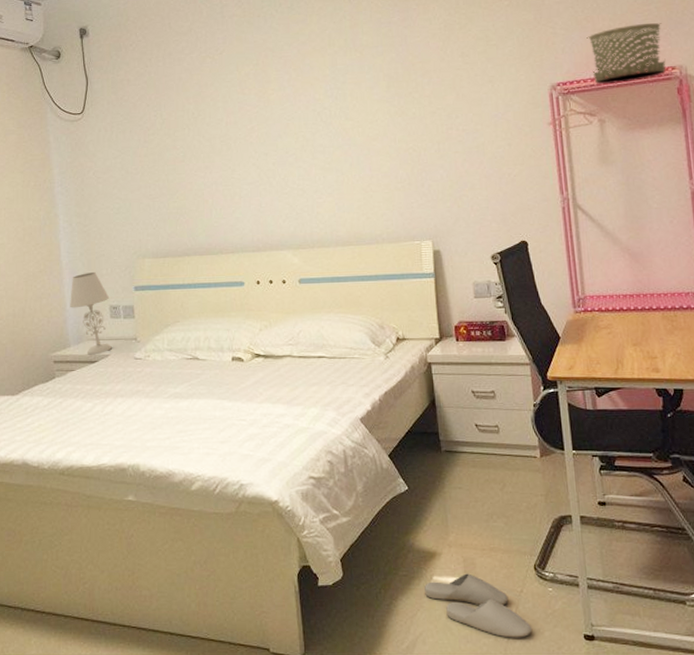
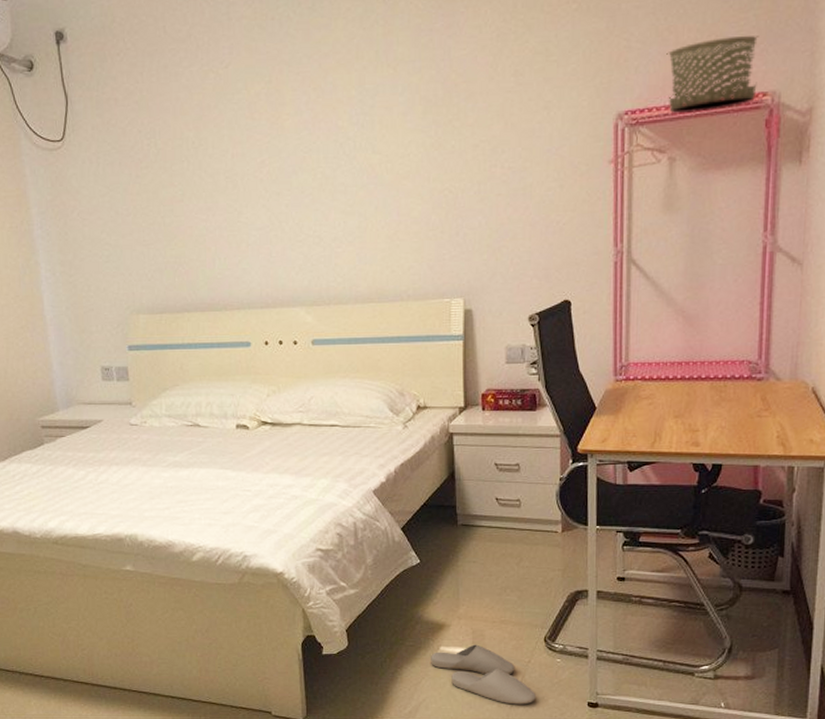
table lamp: present [70,271,112,355] -> none [56,328,105,420]

